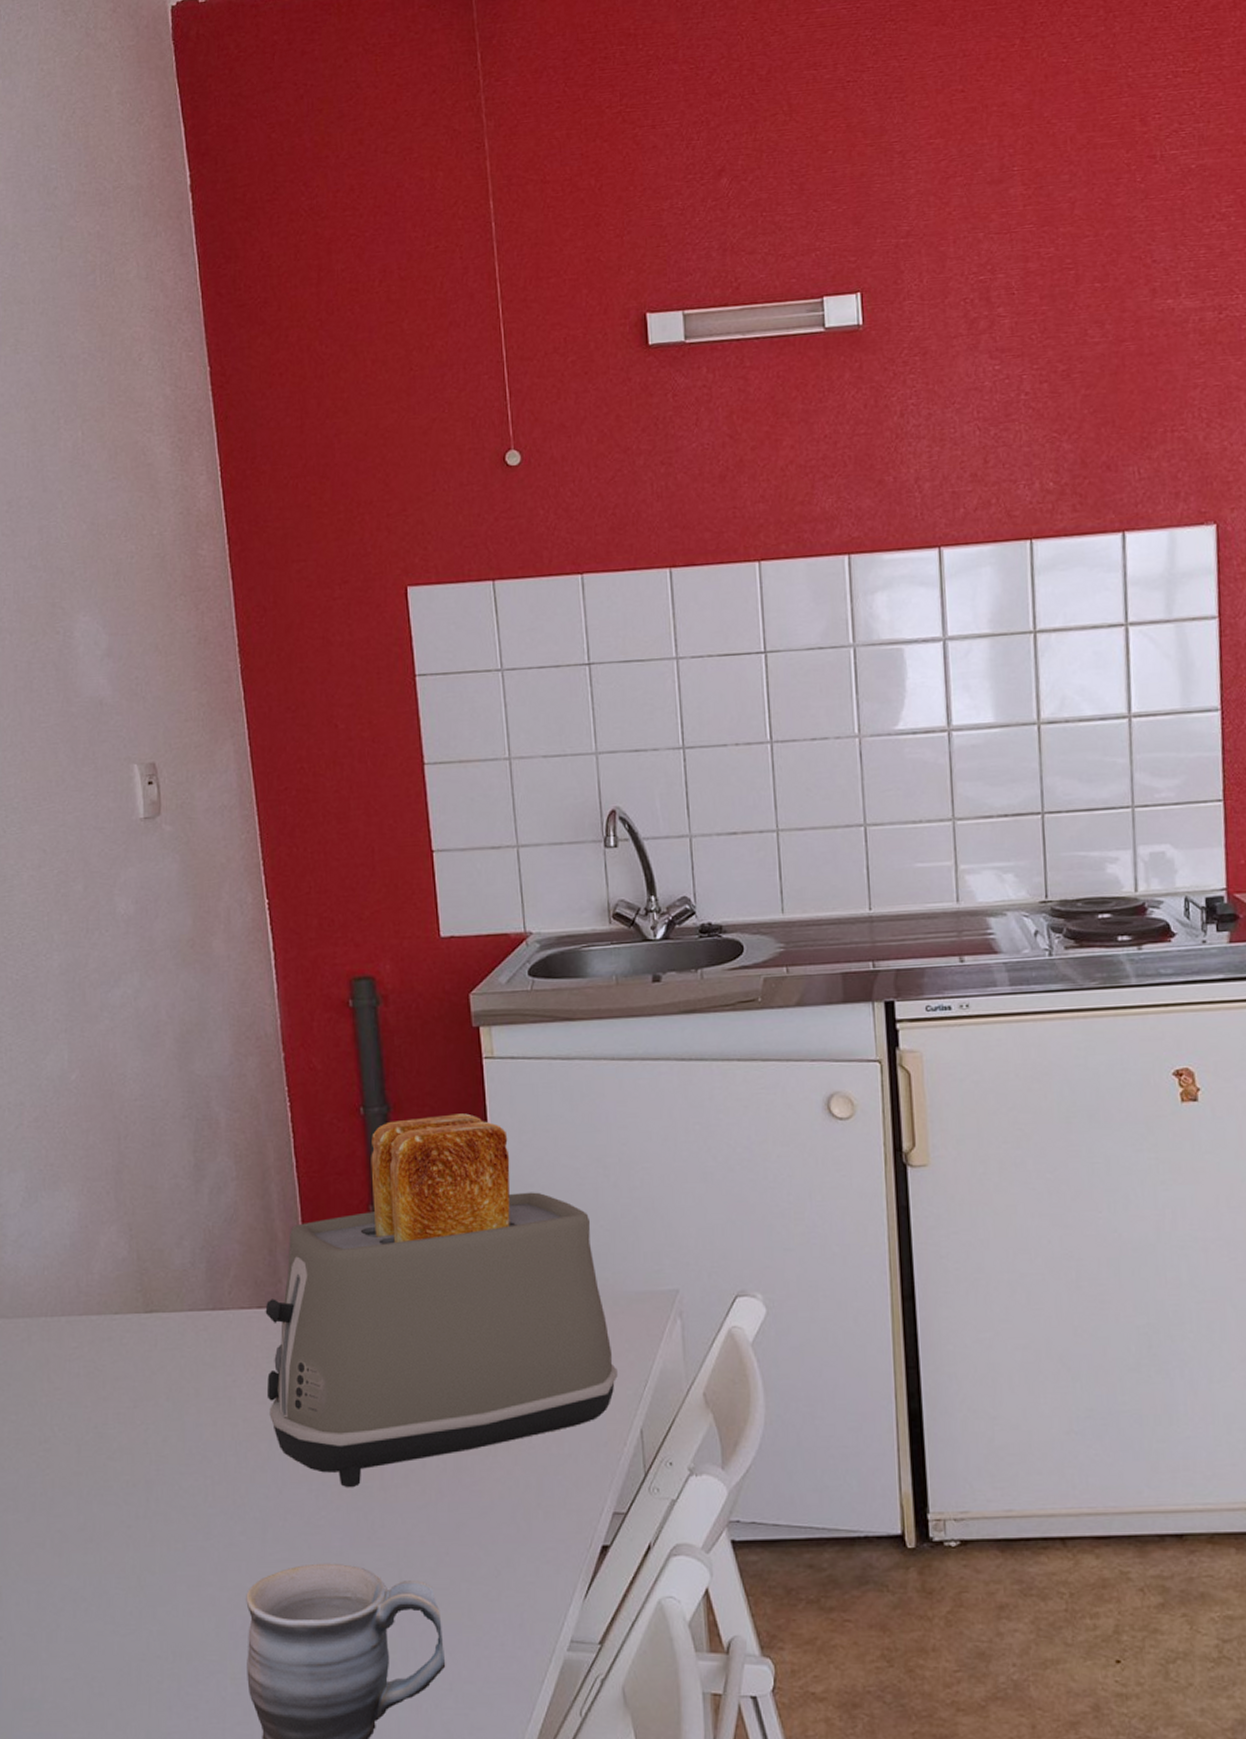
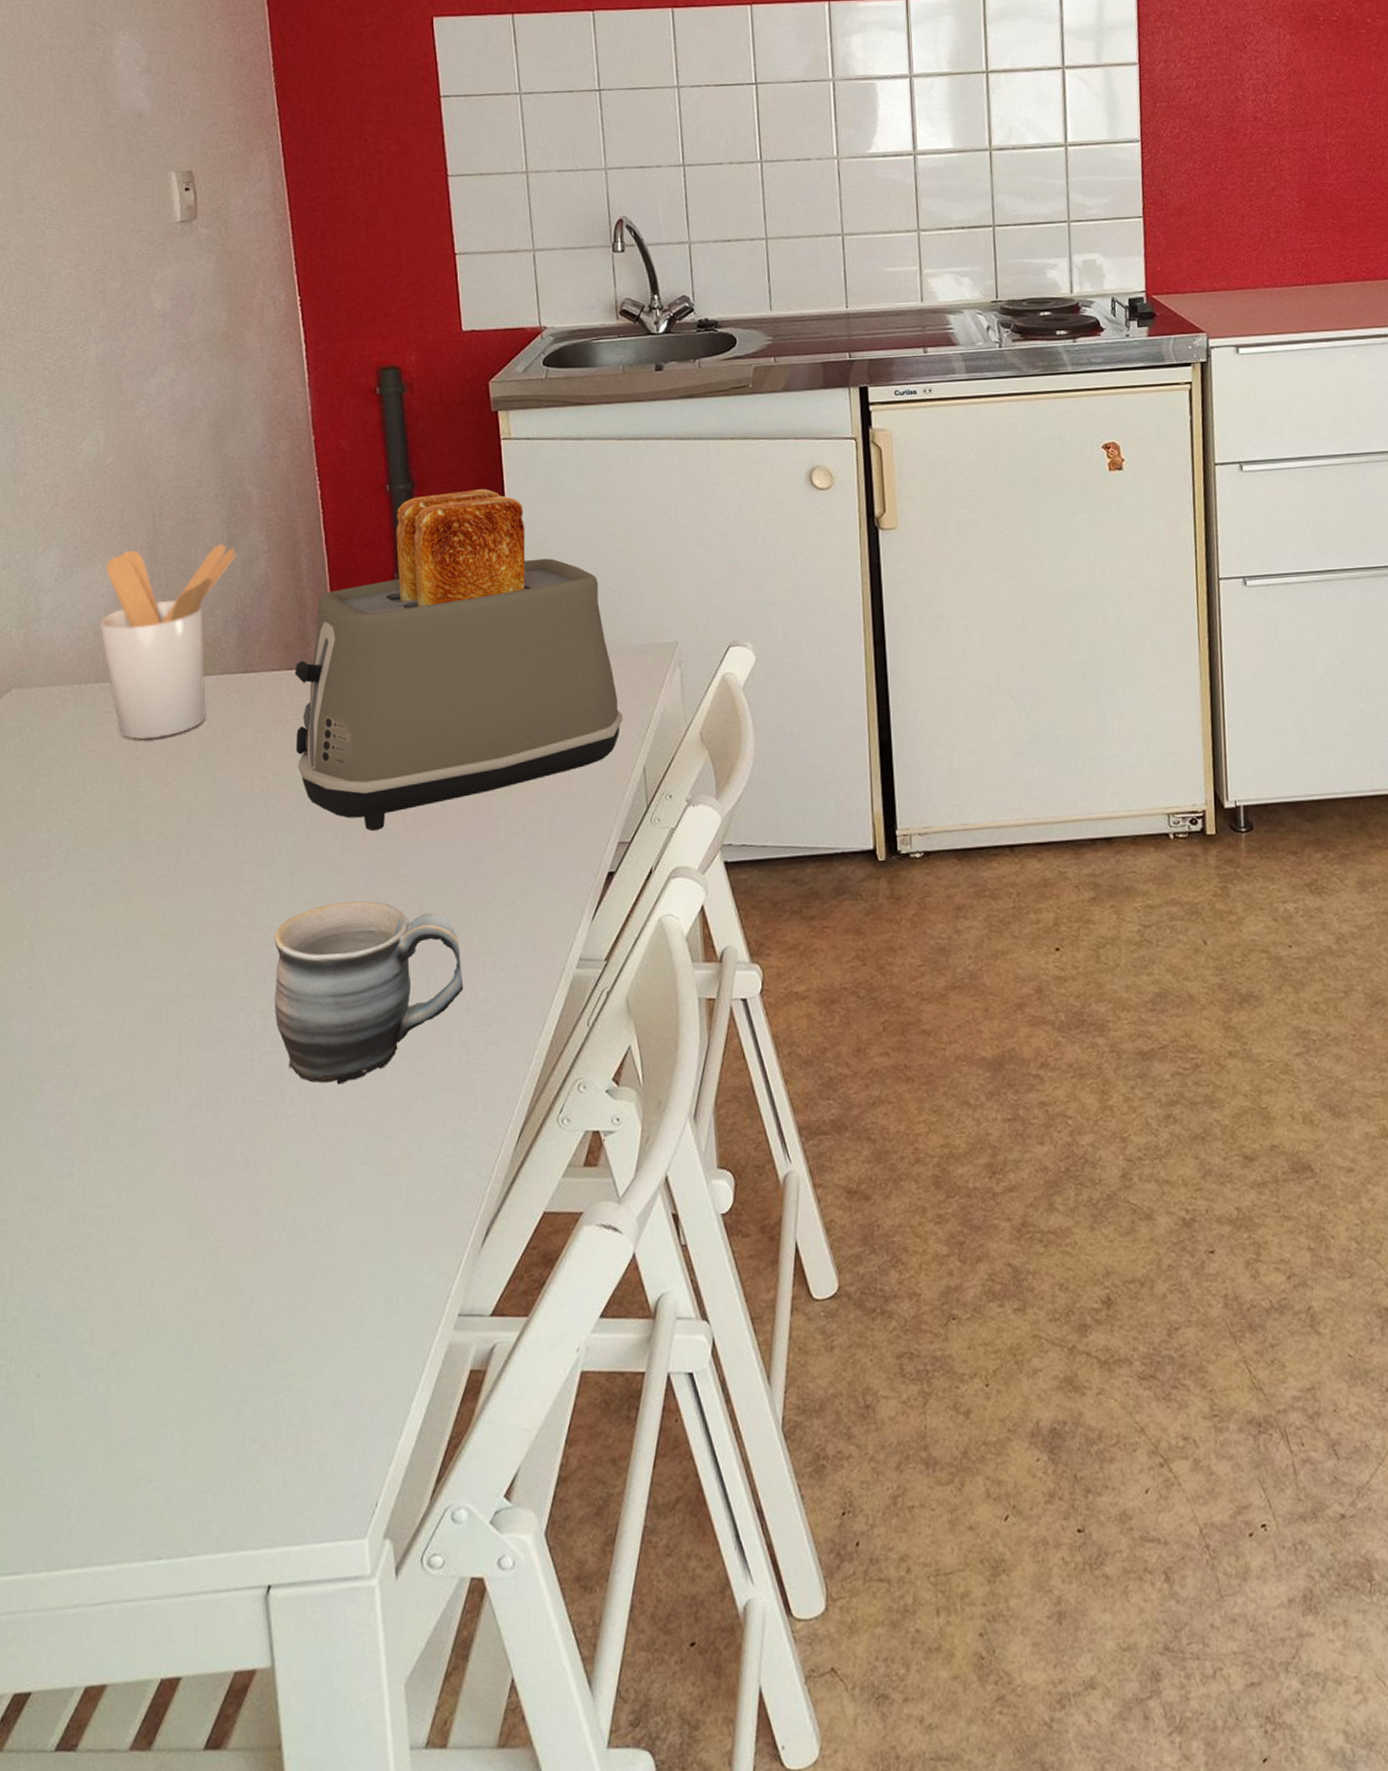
utensil holder: none [64,1170,205,1379] -> present [99,544,237,740]

